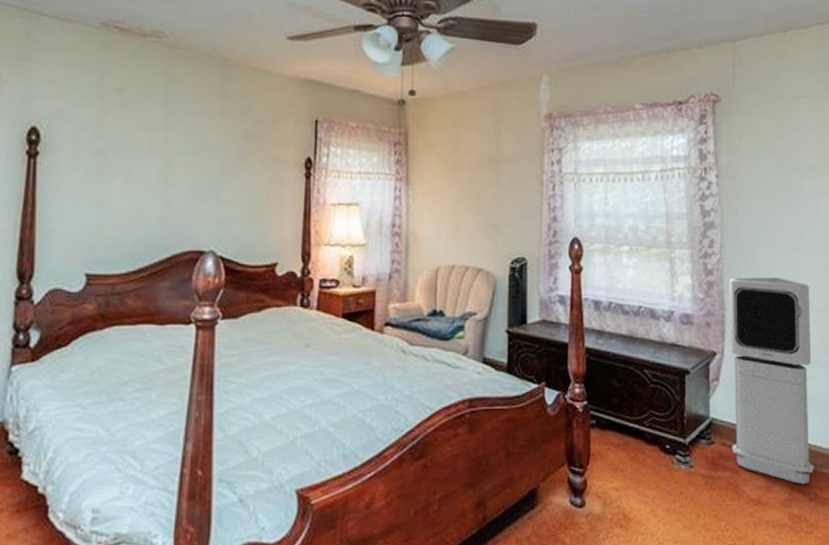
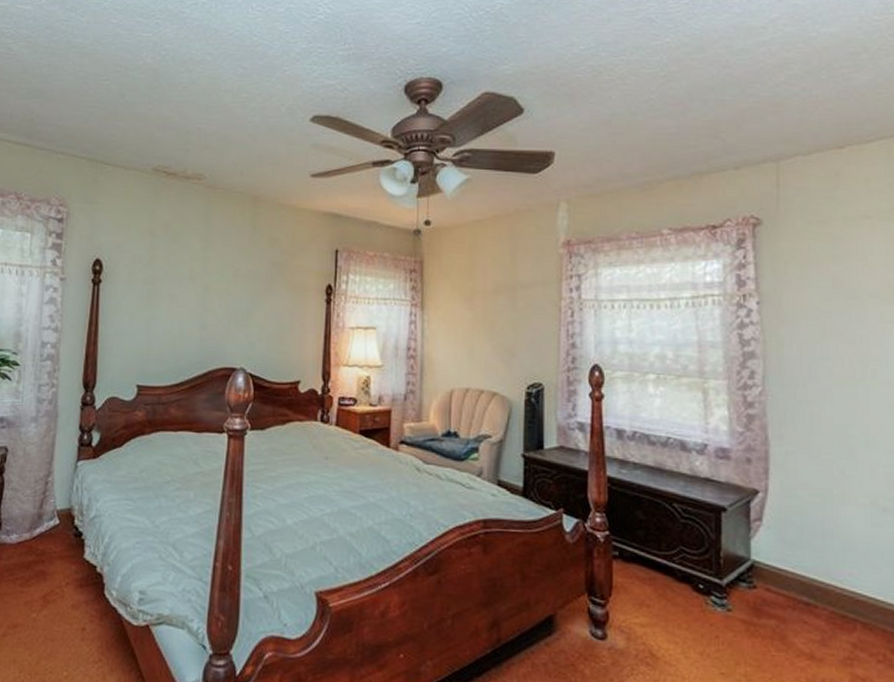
air purifier: present [728,277,814,485] -> none [773,411,883,644]

